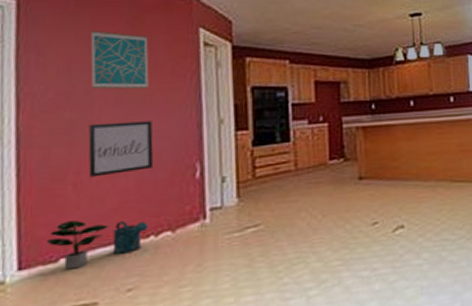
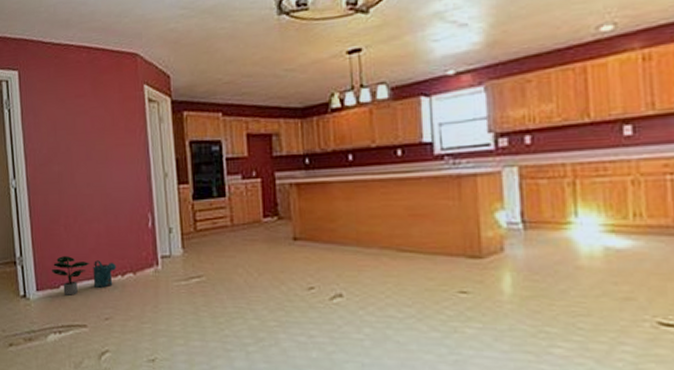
wall art: present [88,121,154,177] -> none [71,173,117,221]
wall art: present [90,30,149,90] -> none [66,93,109,146]

